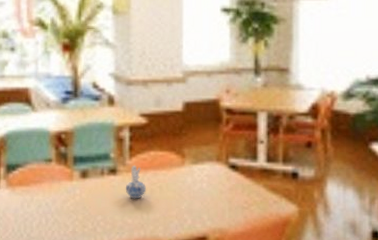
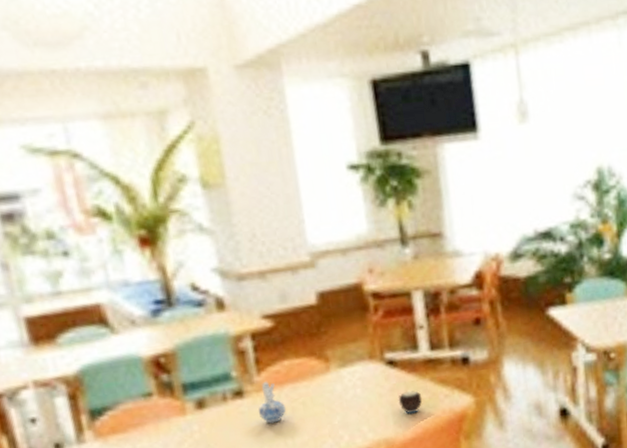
candle: none [235,192,255,212] -> present [398,390,423,414]

